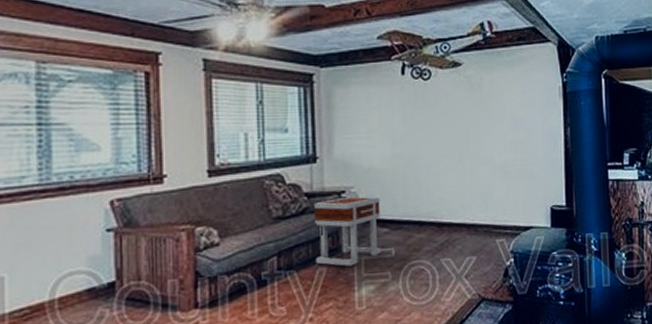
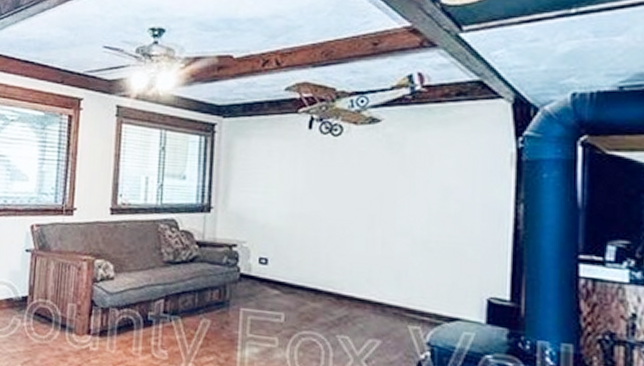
side table: present [314,196,382,267] -> none [201,250,273,324]

